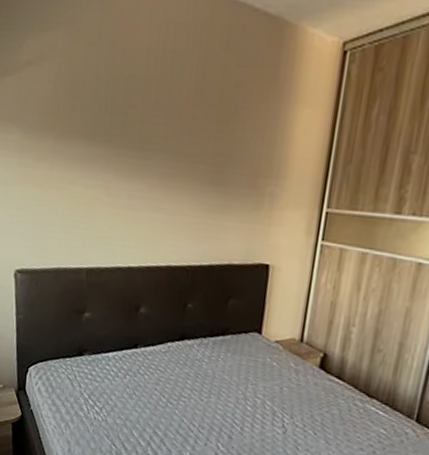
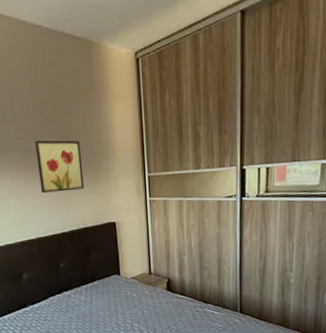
wall art: none [182,143,244,214] -> present [35,140,84,193]

